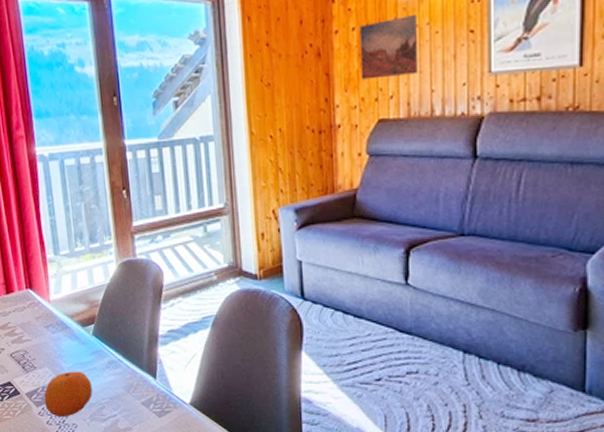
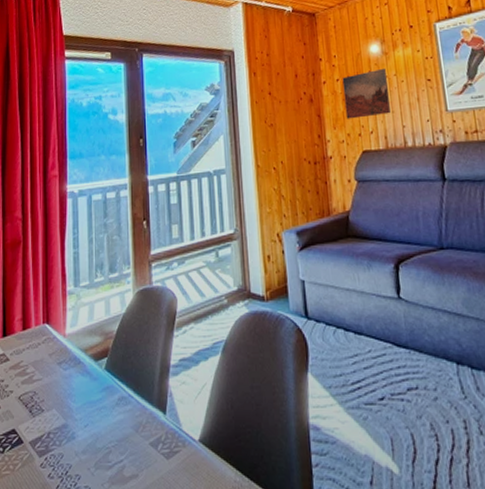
fruit: present [44,371,93,418] -> none [48,411,100,468]

